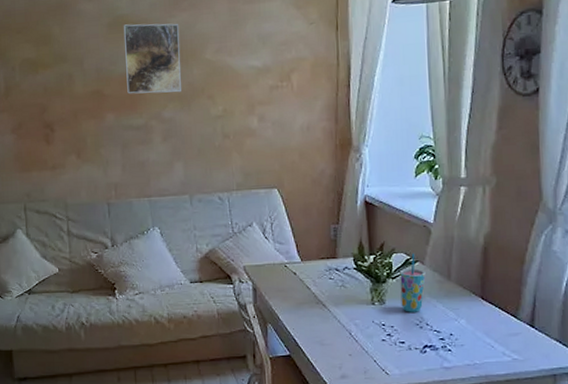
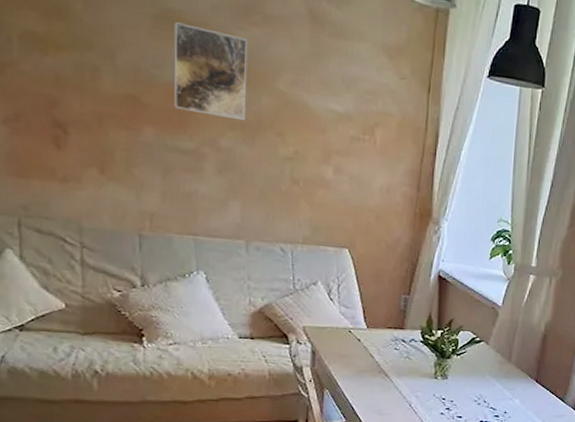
cup: present [400,253,426,312] -> none [462,332,489,389]

